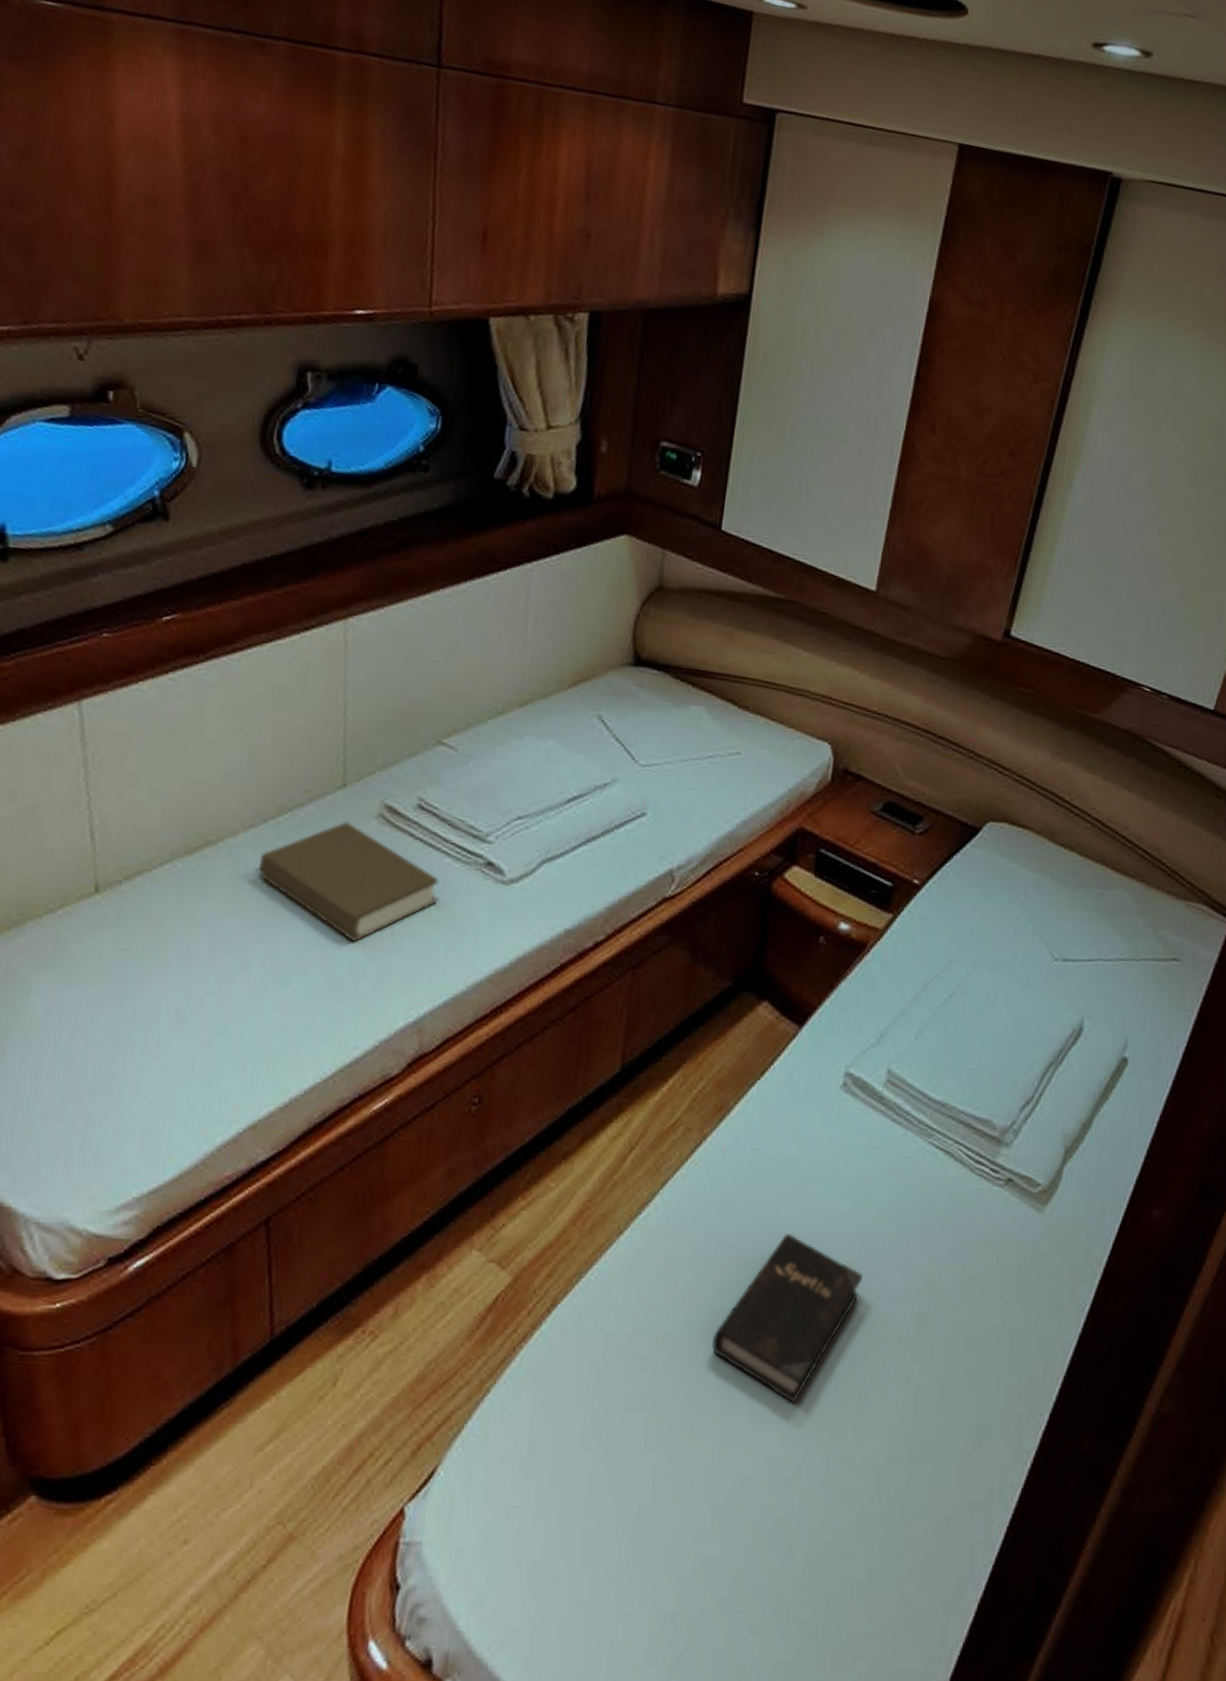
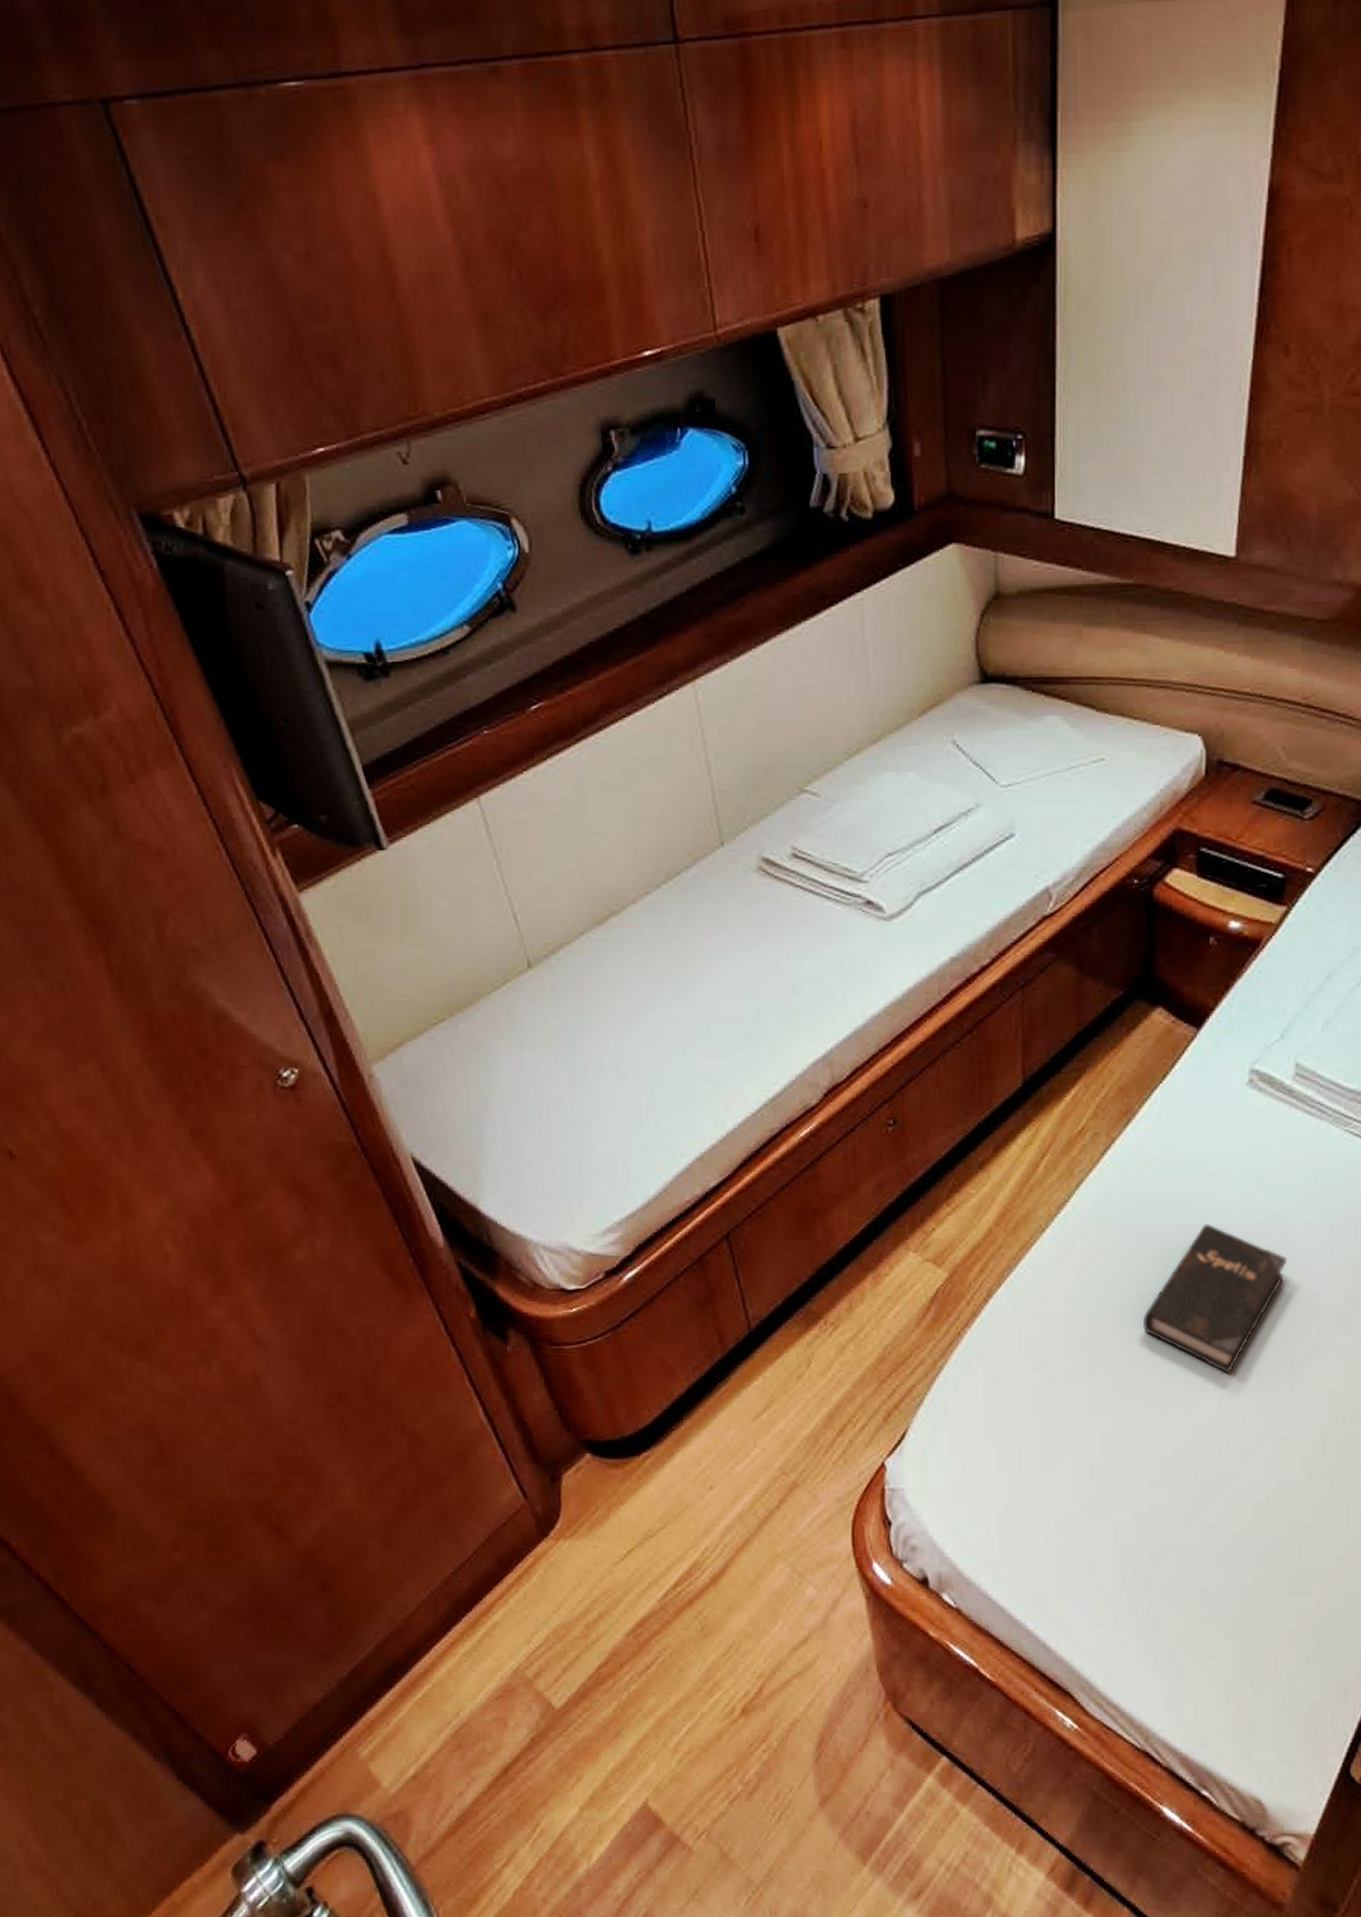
book: present [259,821,439,943] -> none [661,878,826,990]

